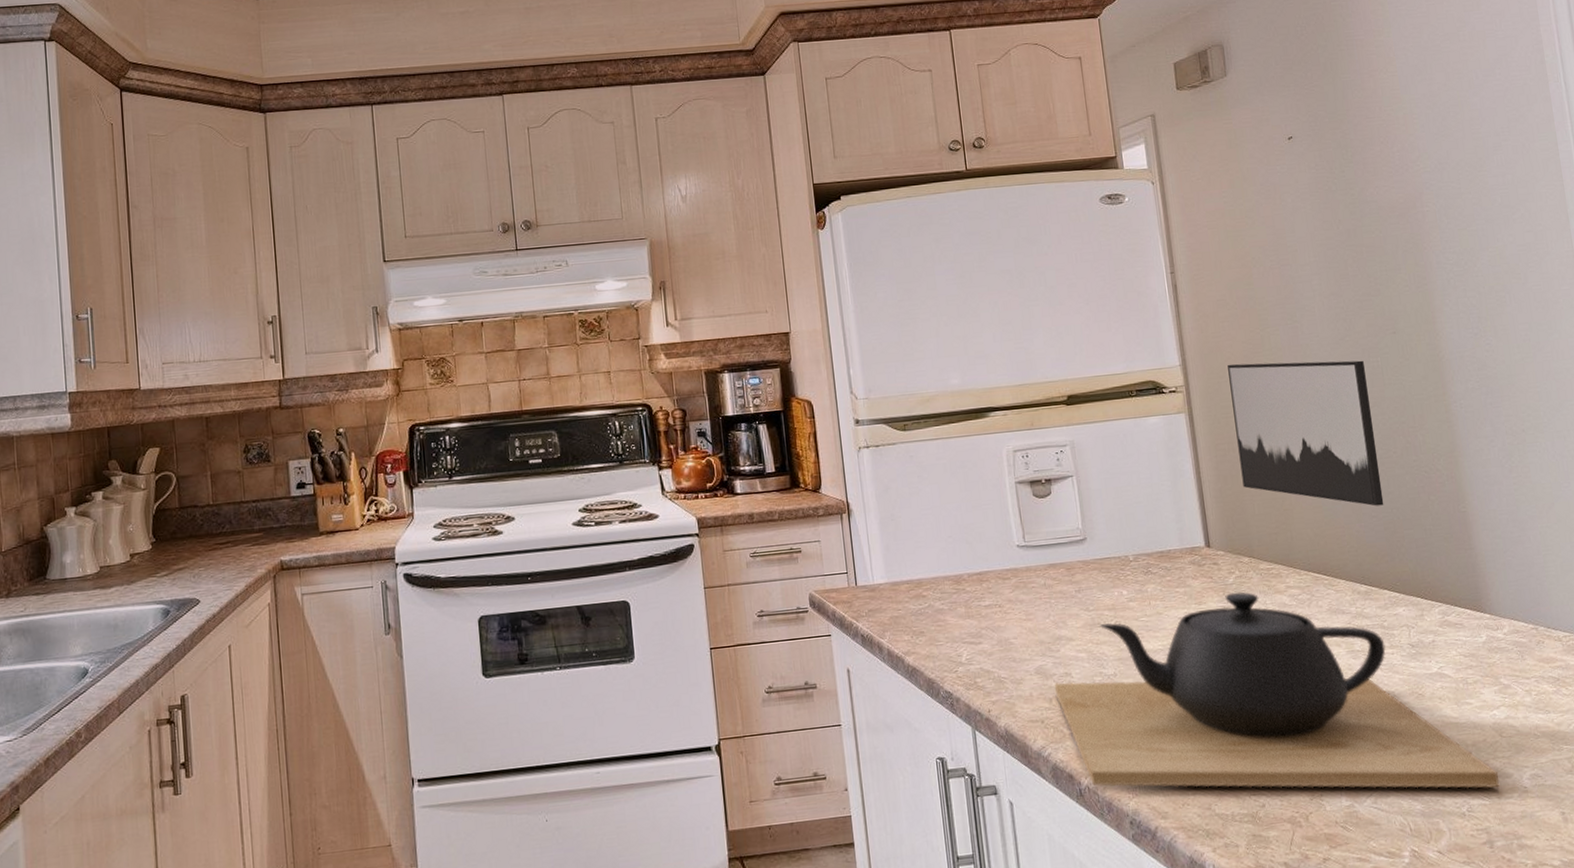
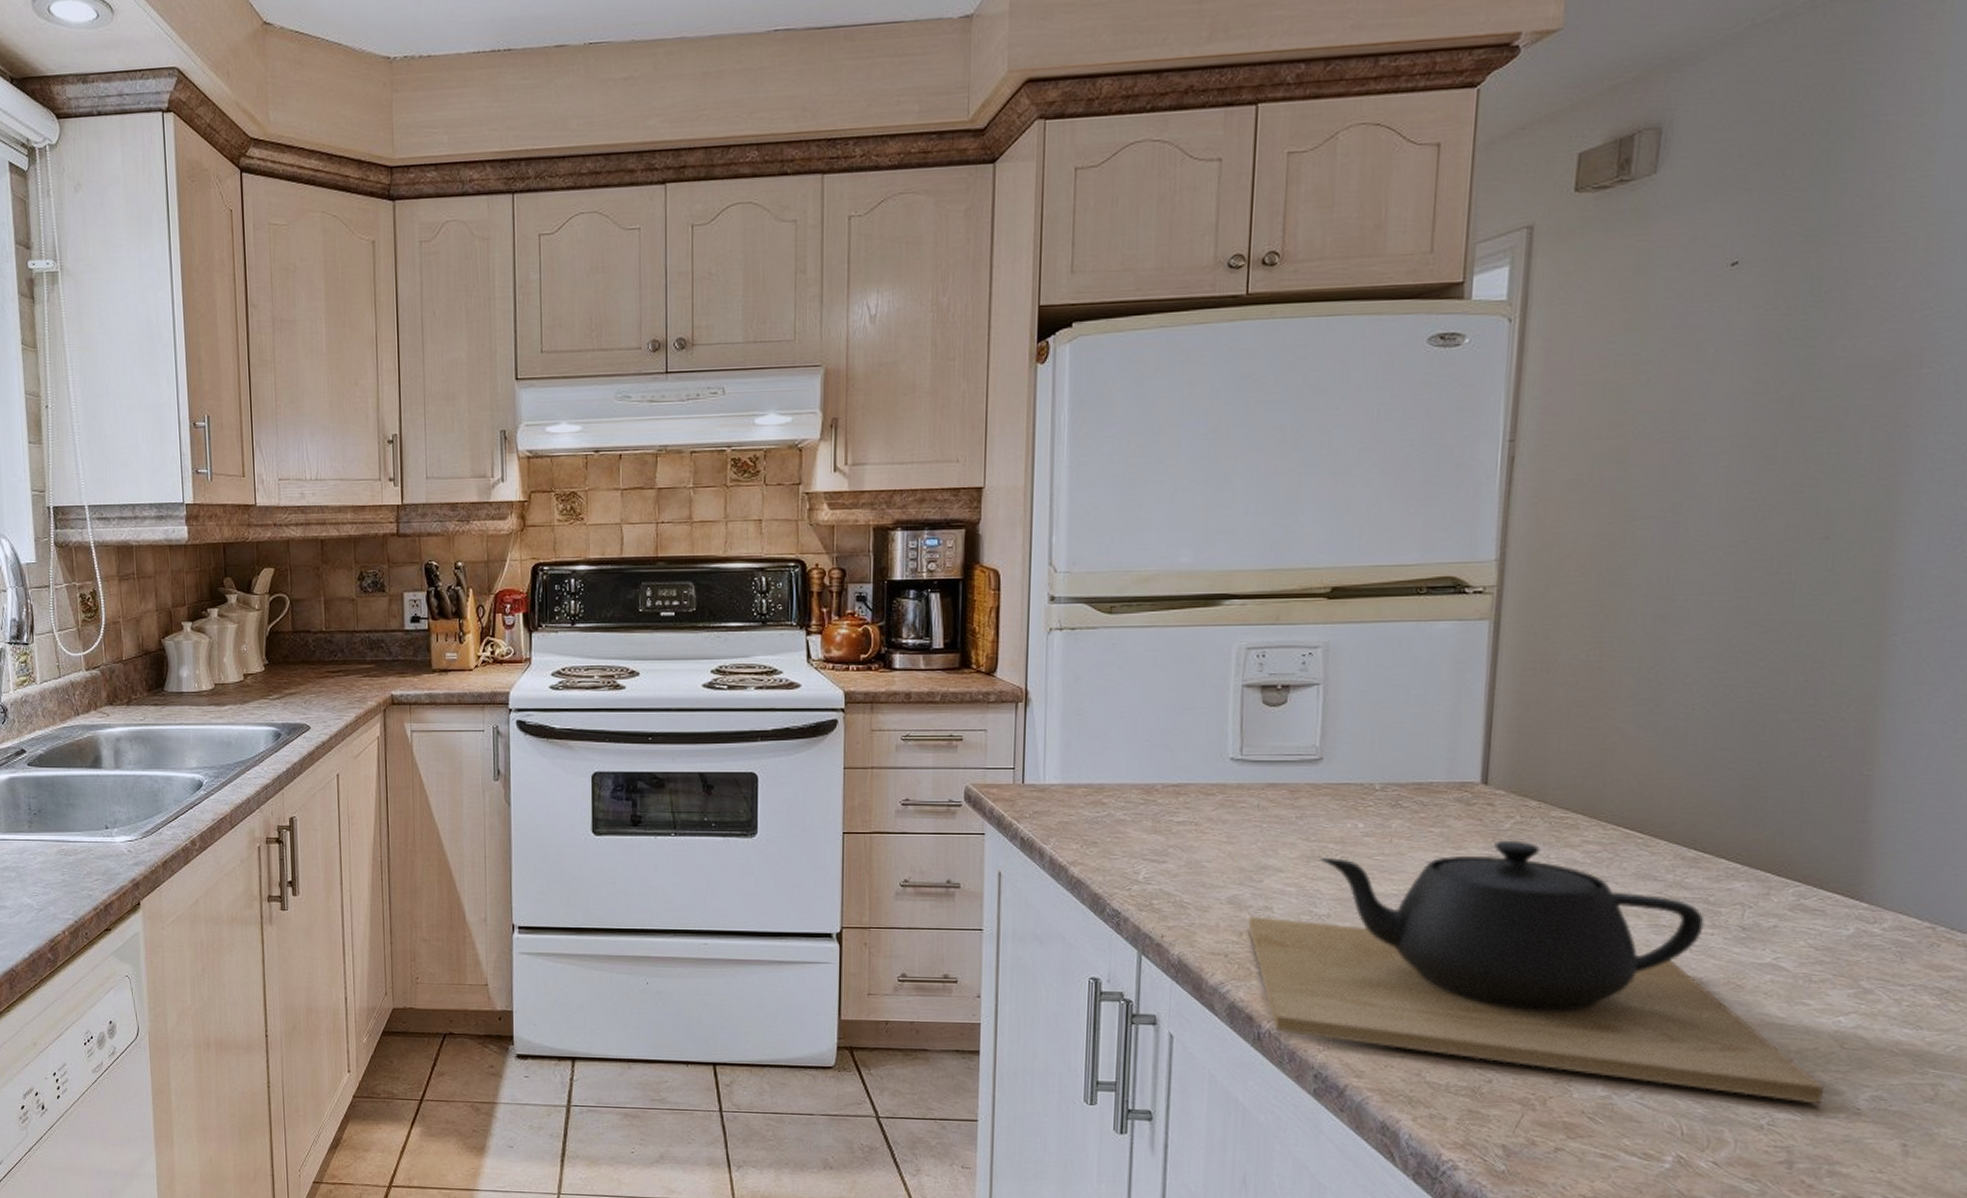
wall art: present [1227,360,1384,506] -> none [1551,563,1768,757]

